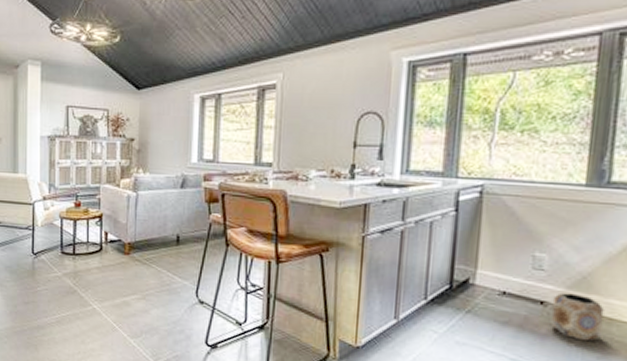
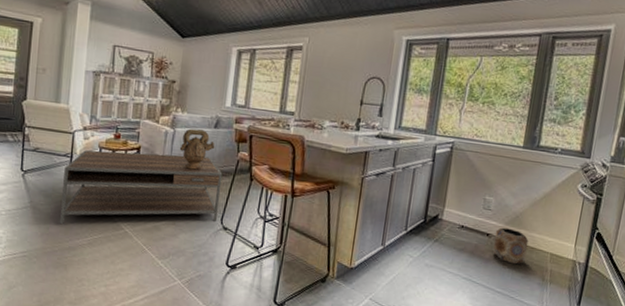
coffee table: none [26,221,194,301] -> present [59,150,223,224]
decorative urn: none [144,191,183,237] -> present [179,128,215,170]

